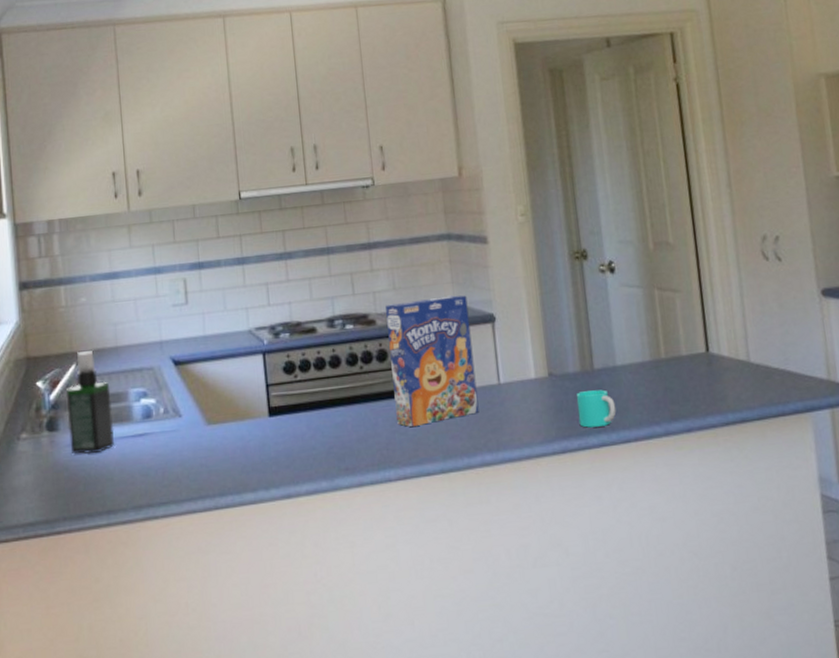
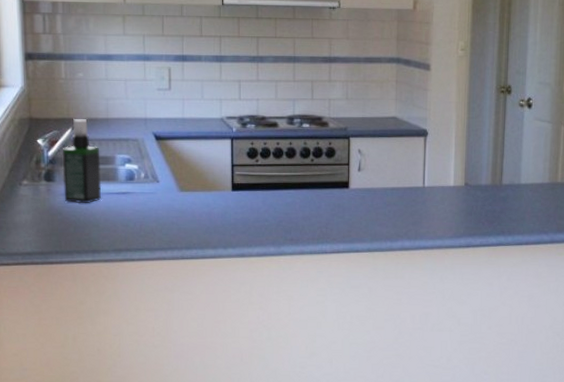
cereal box: present [385,295,479,428] -> none [337,110,407,213]
cup: present [576,389,616,428] -> none [483,201,515,230]

